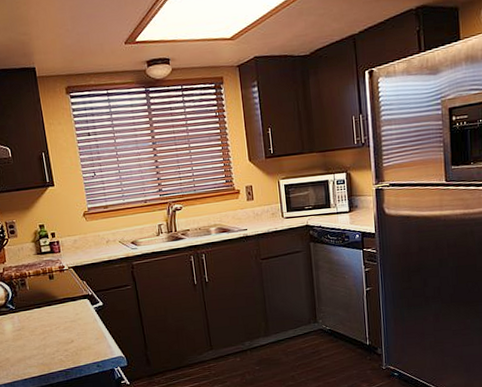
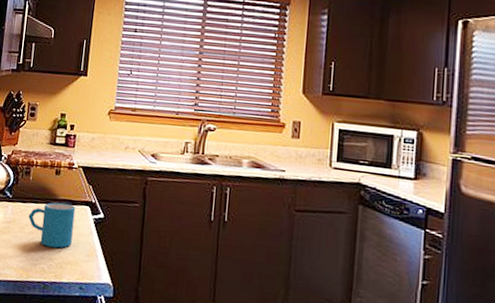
mug: none [35,301,80,341] -> present [28,202,76,249]

